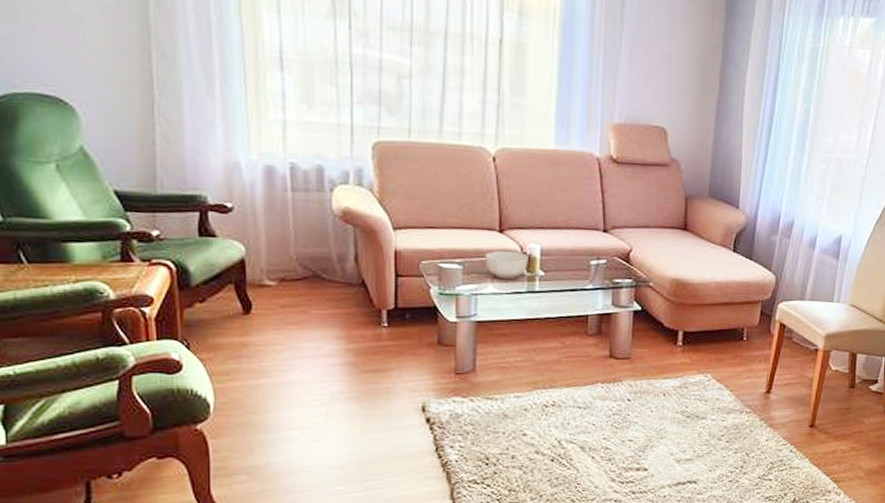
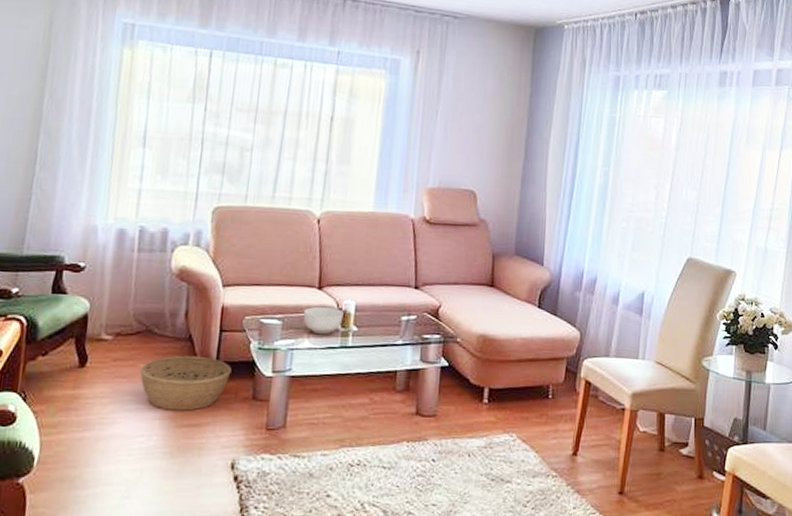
basket: none [312,301,412,357] -> present [140,355,232,411]

